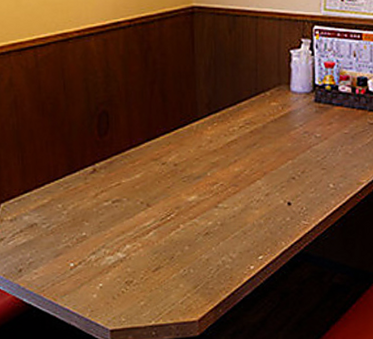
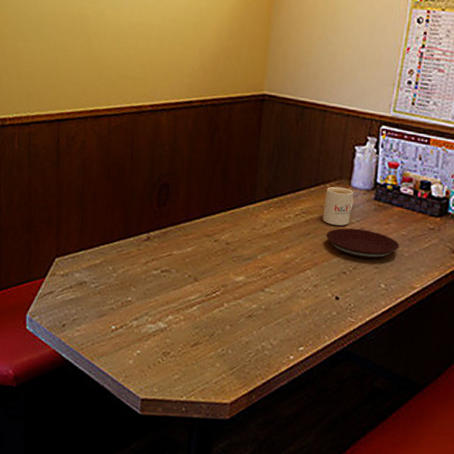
mug: none [266,93,295,132] -> present [323,186,354,226]
plate: none [271,132,343,161] -> present [326,228,399,259]

